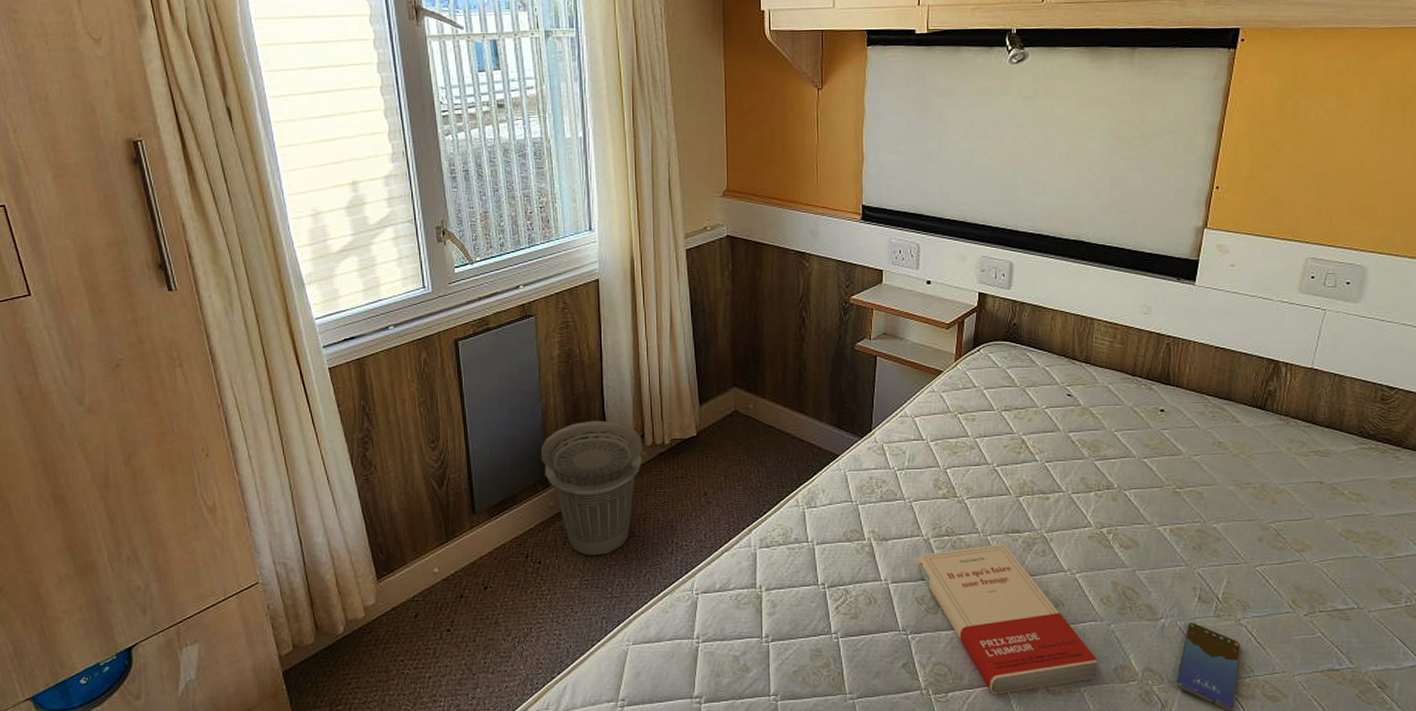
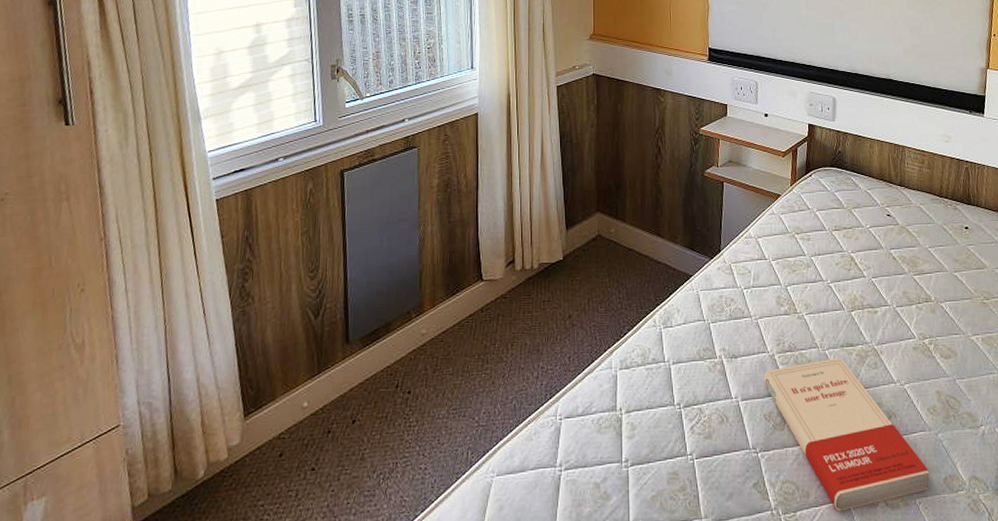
laundry basket: present [540,420,643,556] -> none [416,246,513,384]

